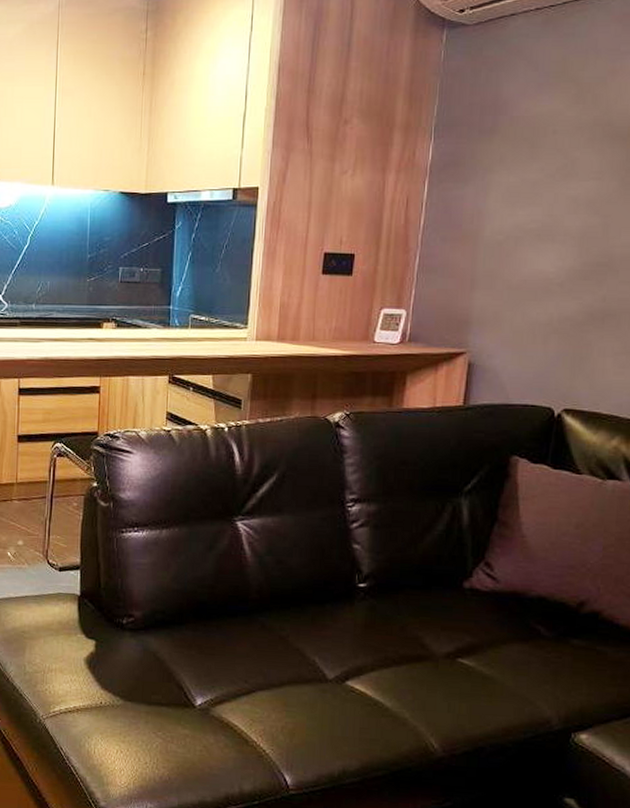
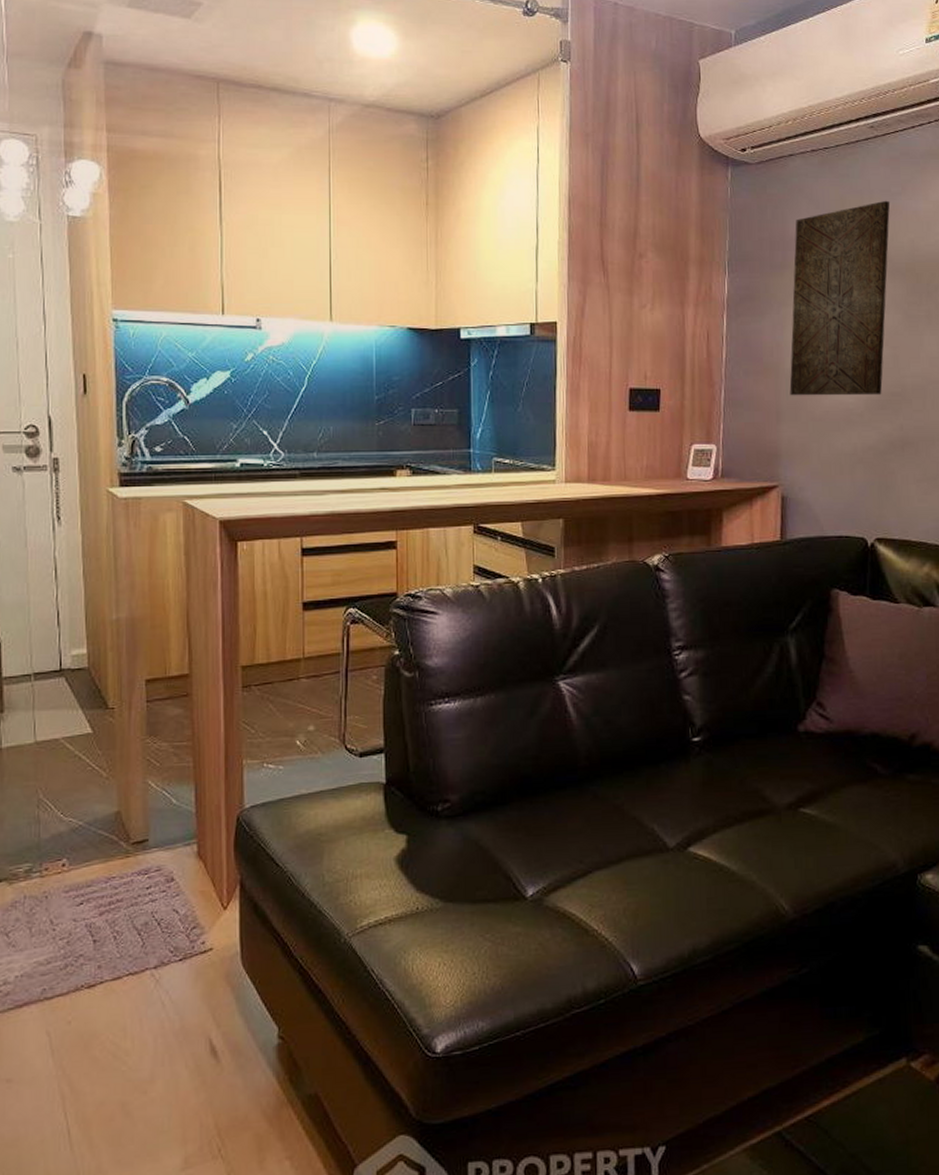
wall art: none [487,60,618,265] -> present [789,200,891,396]

